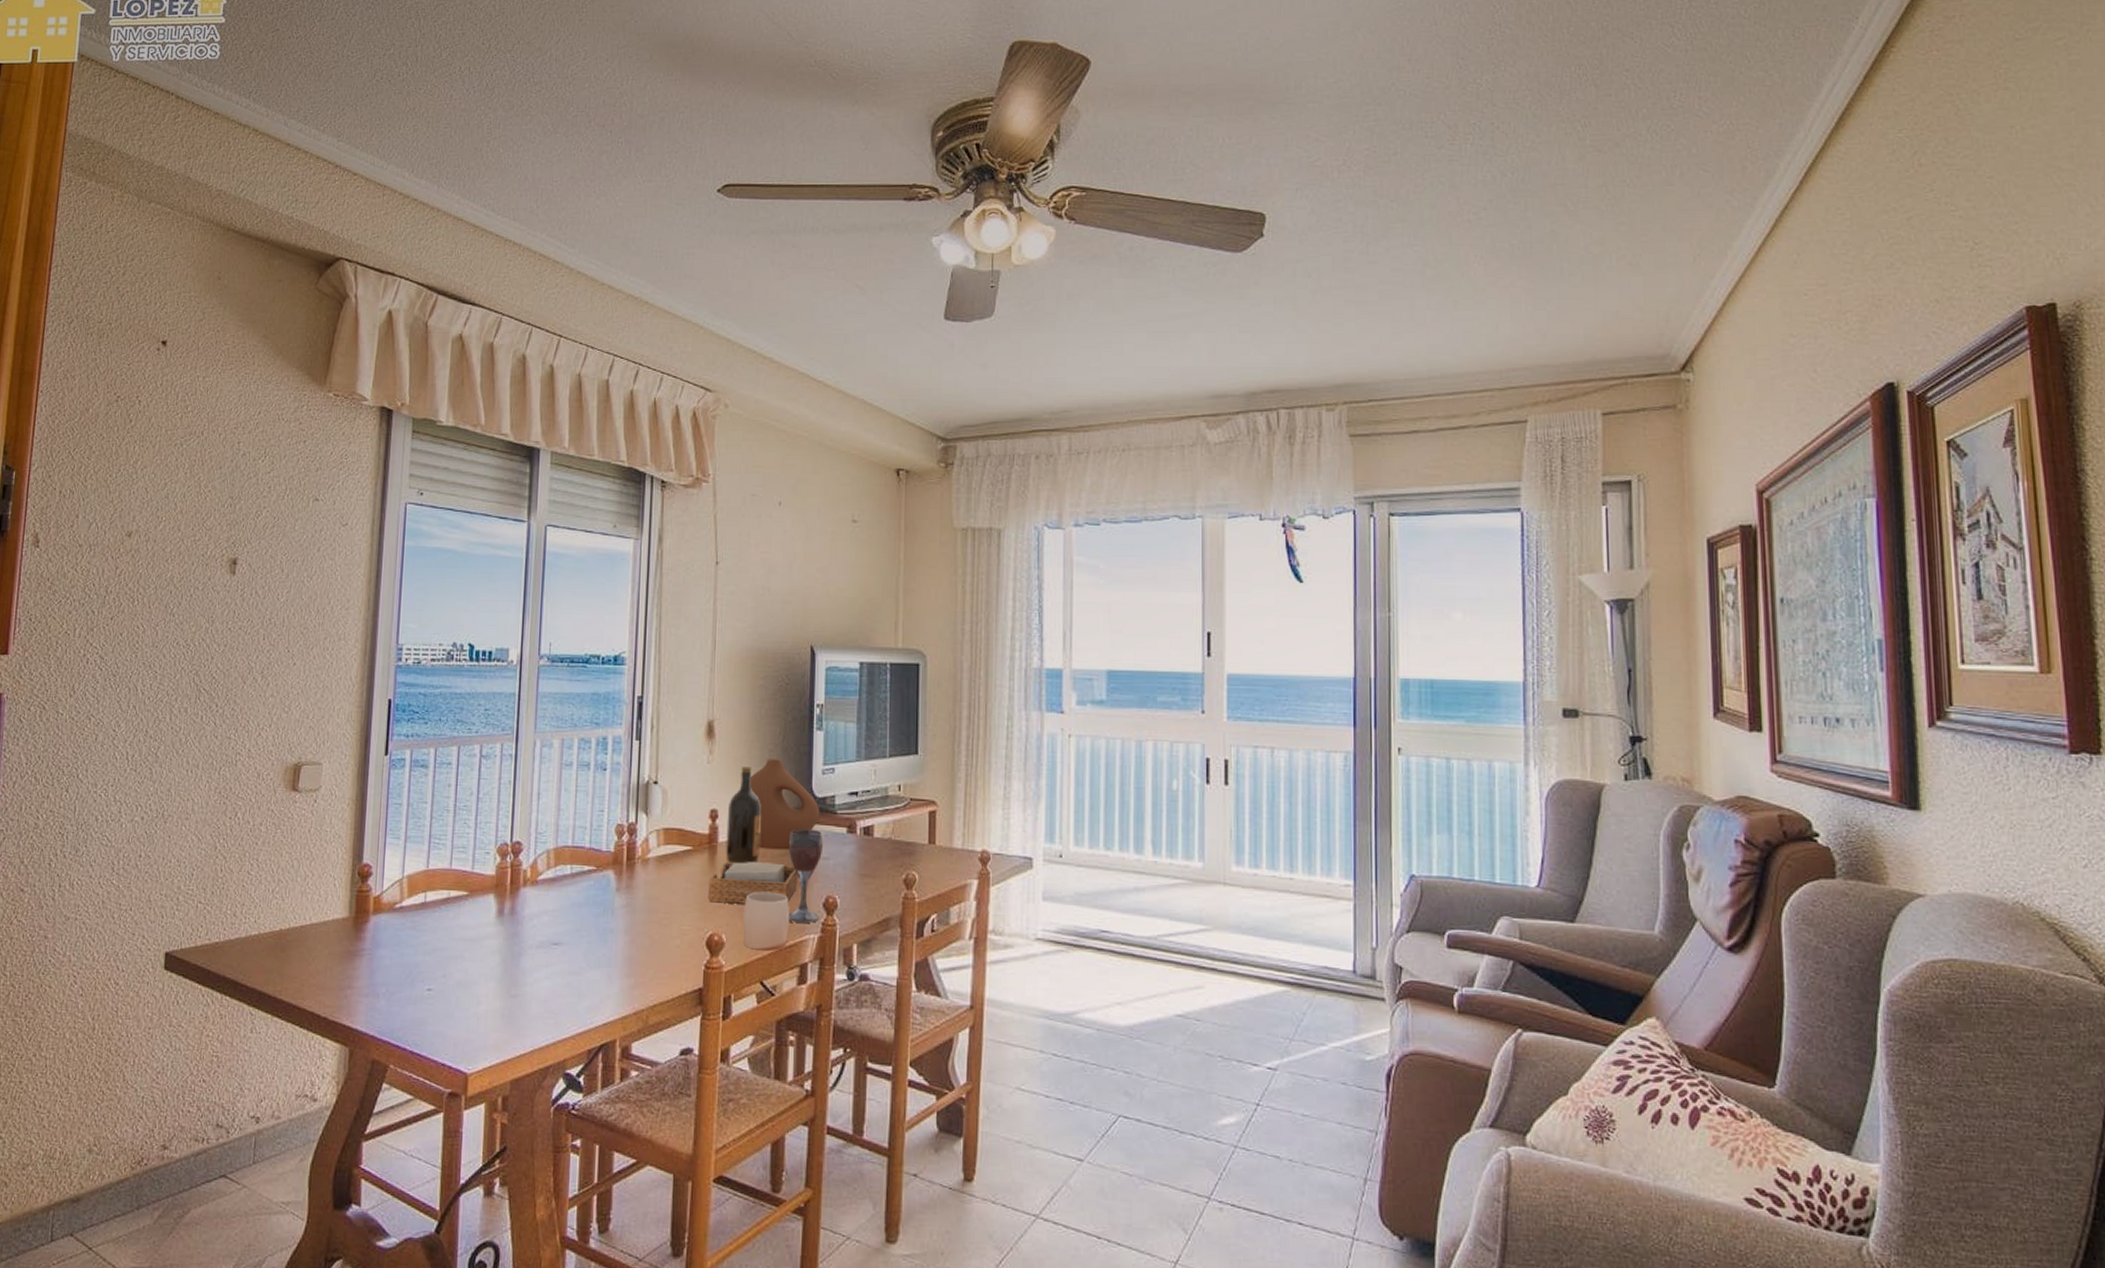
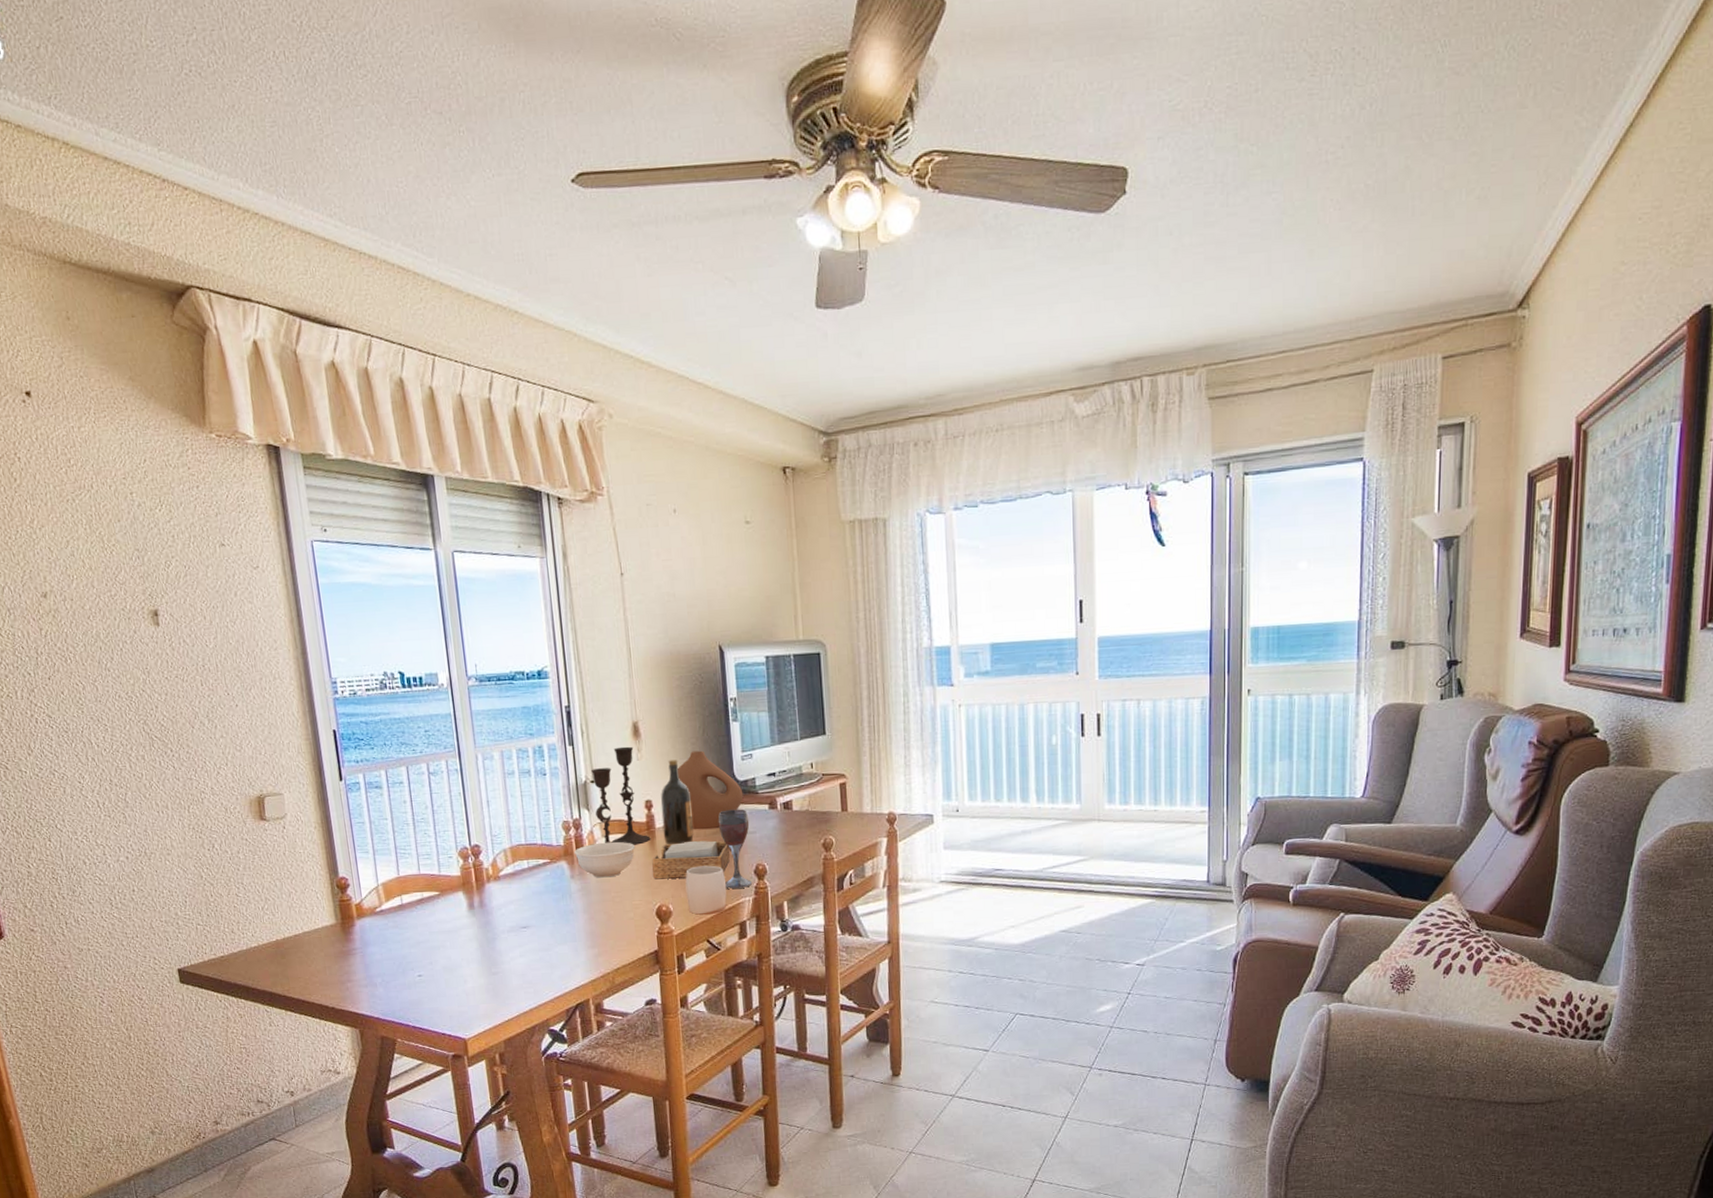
bowl: none [625,852,693,895] -> present [575,841,636,878]
candlestick: none [654,746,712,860] -> present [591,746,651,845]

